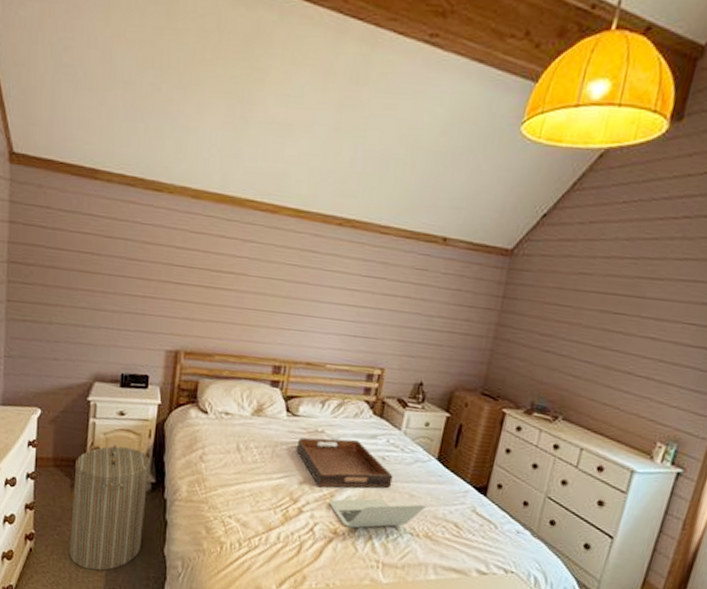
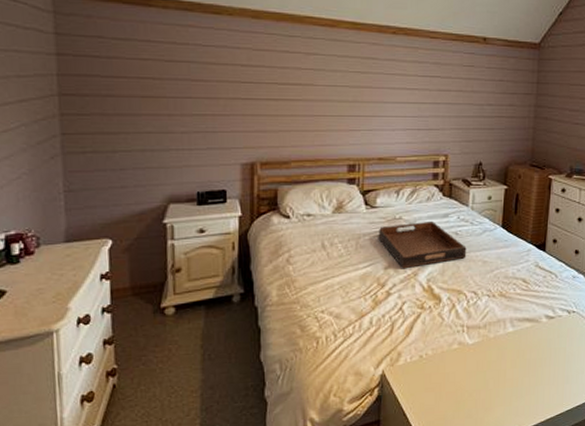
laundry hamper: present [69,444,151,571] -> none [155,262,237,393]
laptop: present [329,498,426,528] -> none [414,268,497,300]

